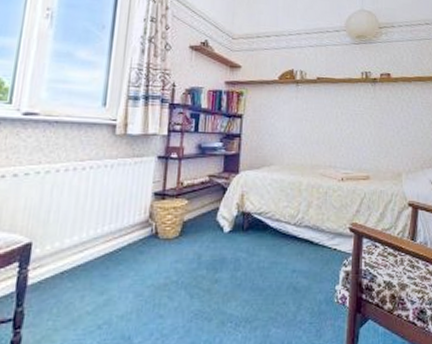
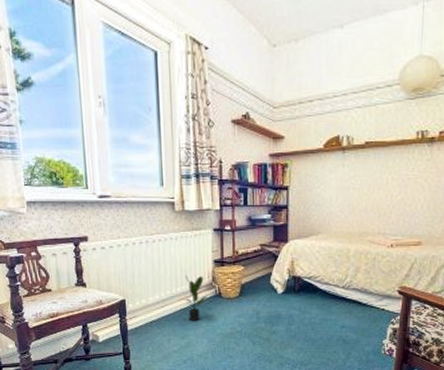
potted plant: none [111,210,142,271] -> present [184,275,208,322]

